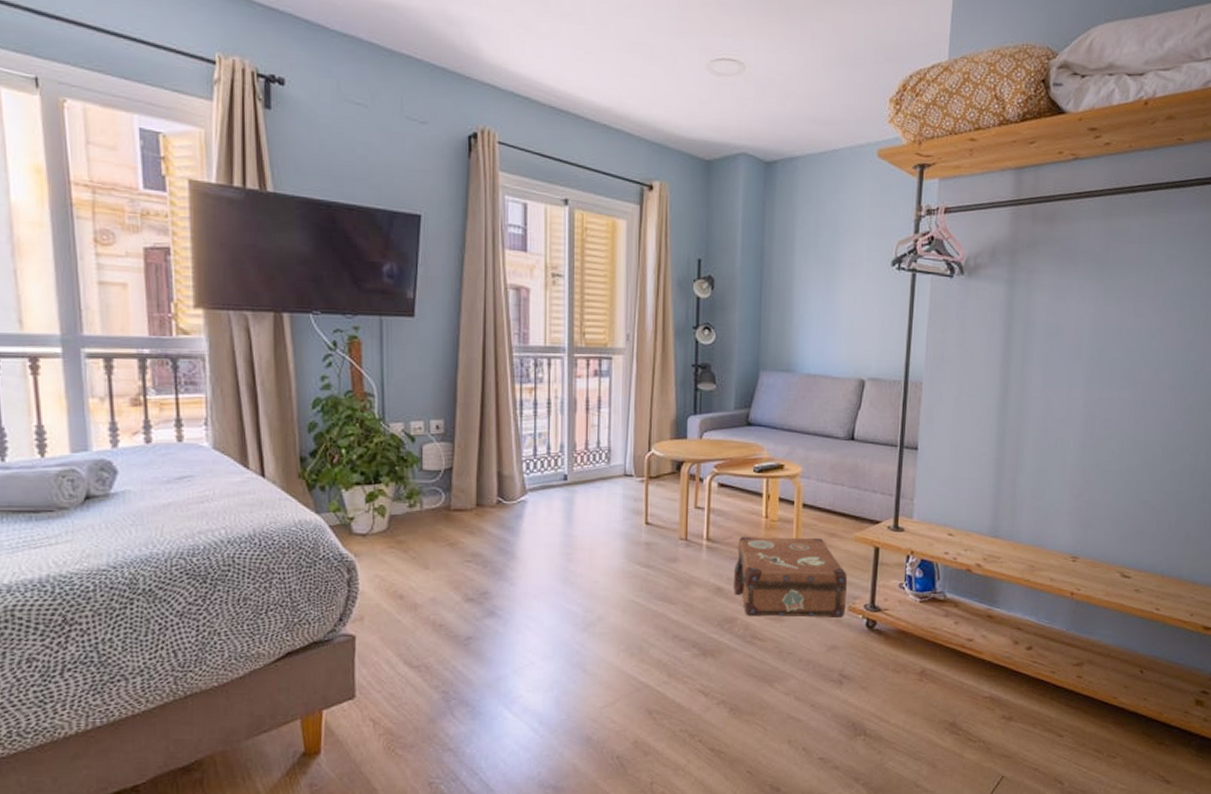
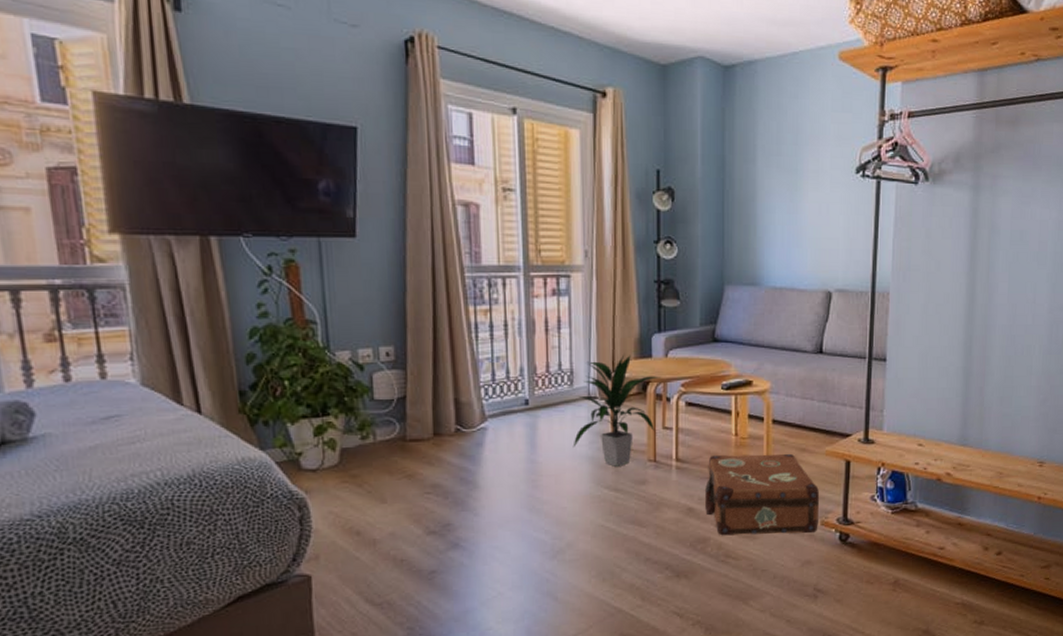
indoor plant: none [607,434,695,543] -> present [572,354,661,466]

